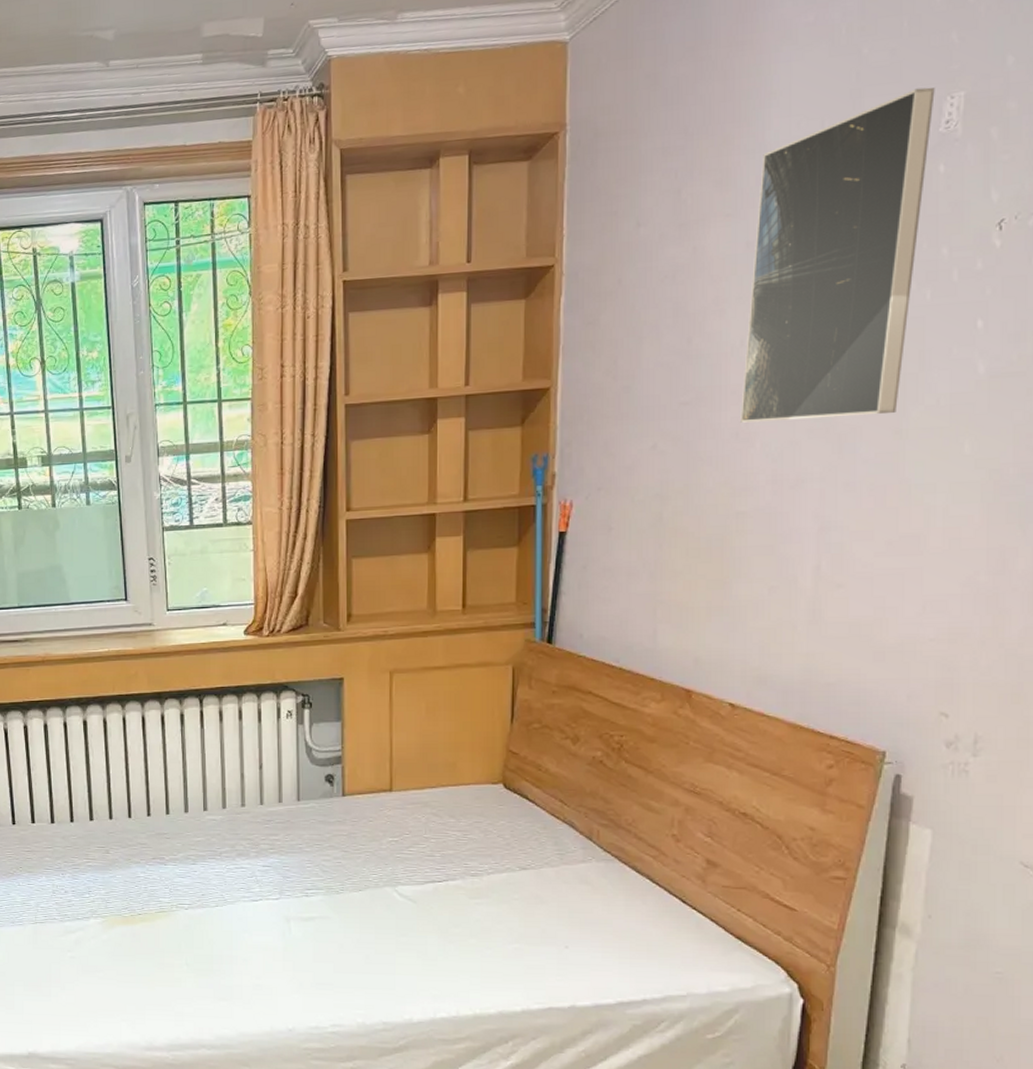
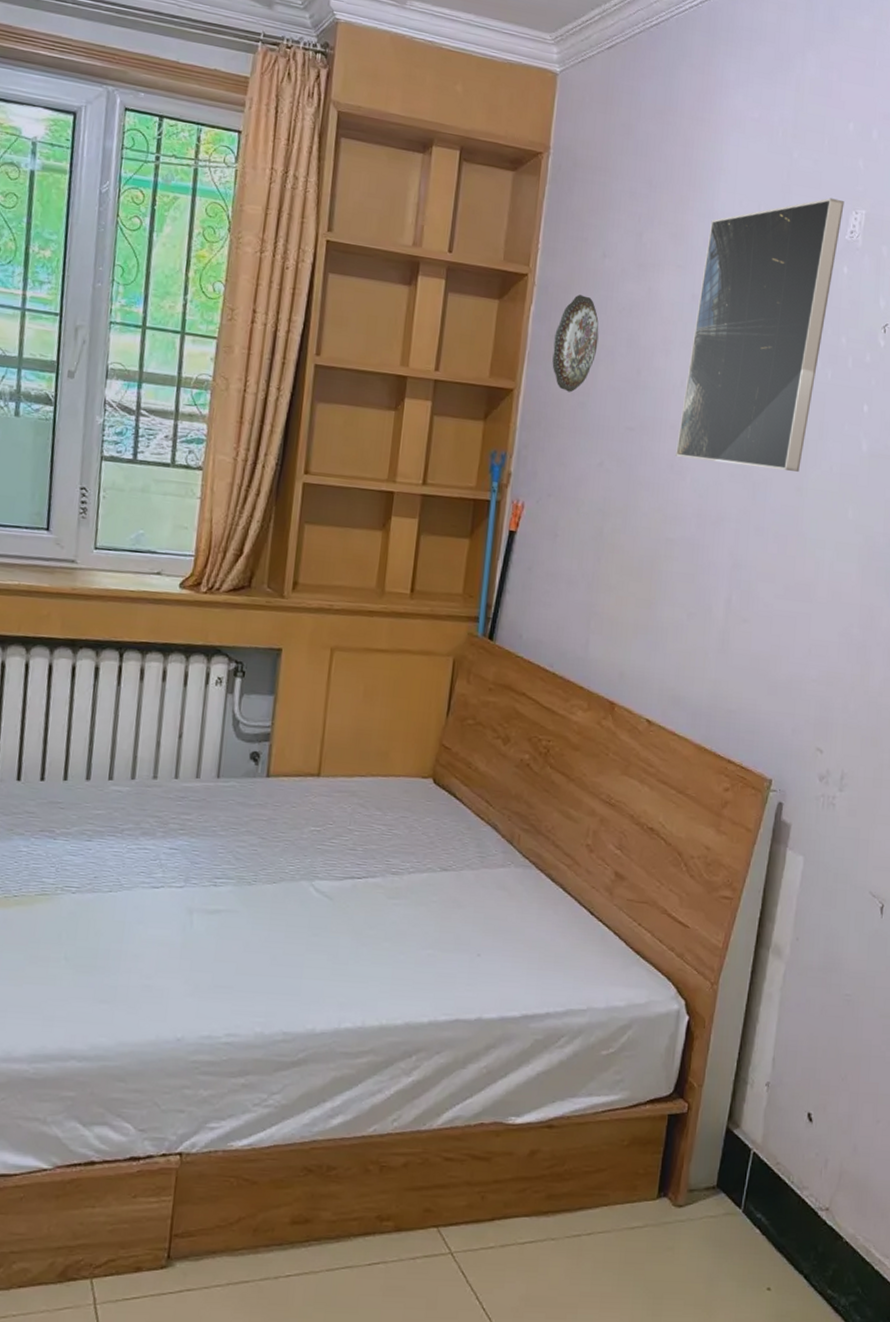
decorative plate: none [590,273,639,379] -> present [552,294,599,392]

